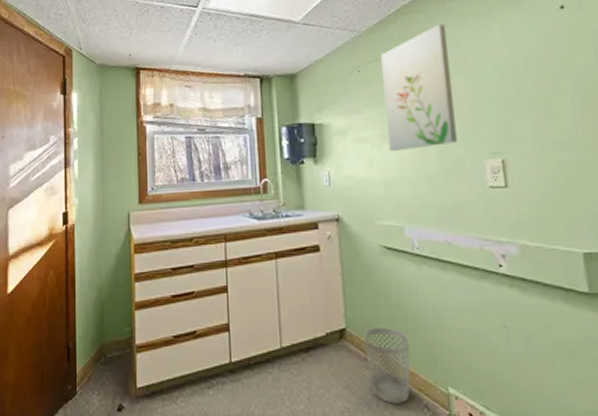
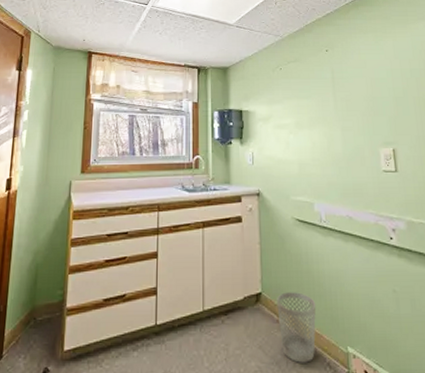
wall art: present [381,24,458,152] -> none [299,36,359,138]

